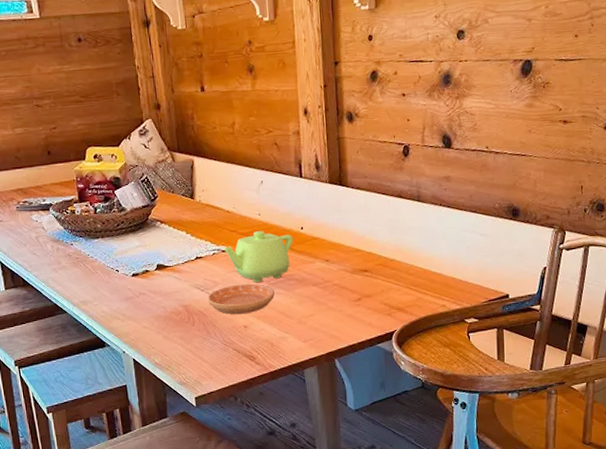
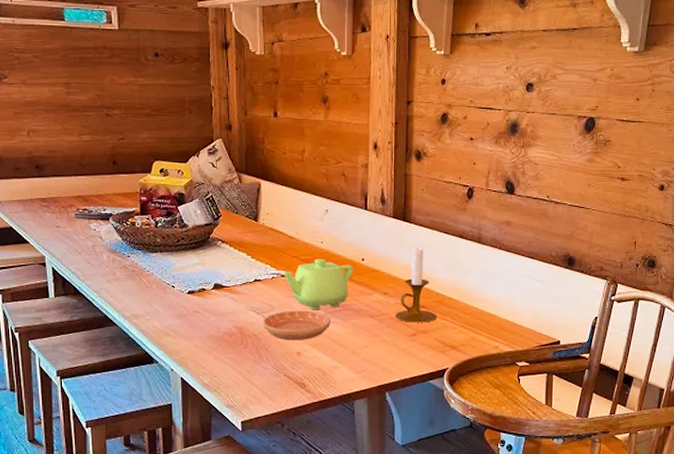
candlestick: none [338,211,381,288] -> present [395,247,437,323]

